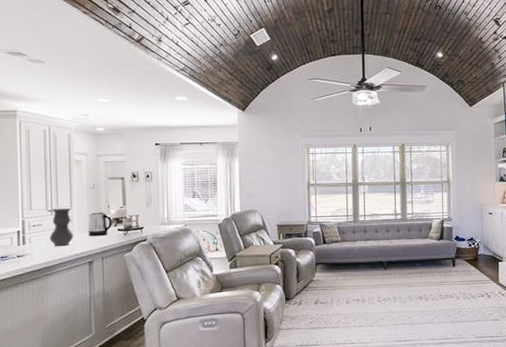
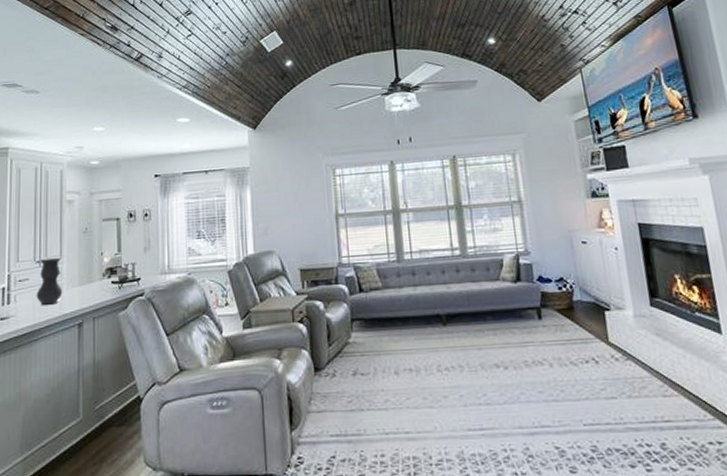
kettle: present [88,212,112,237] -> none [78,261,105,292]

